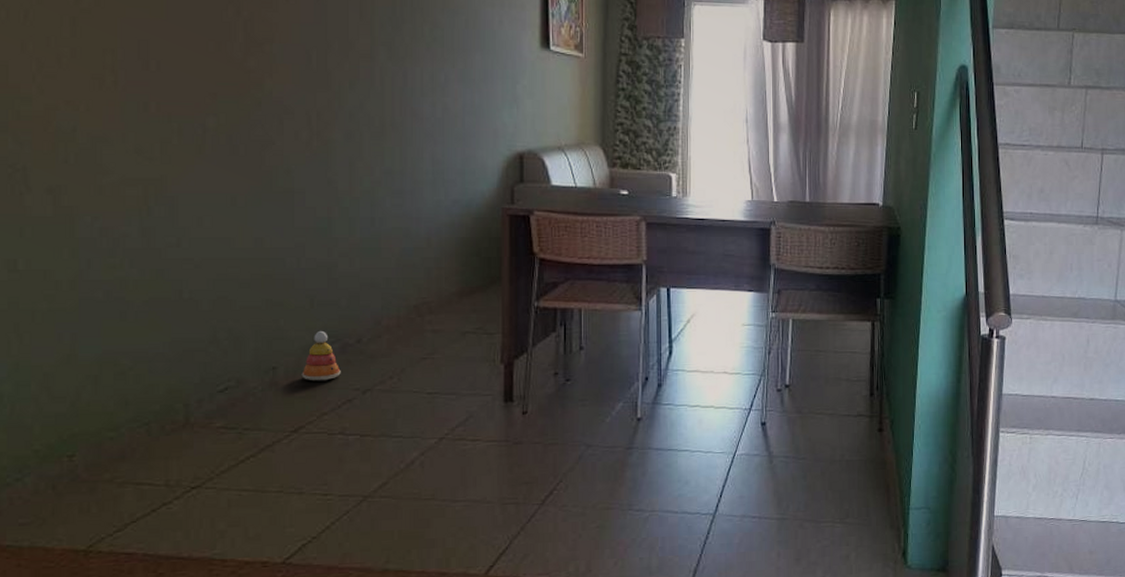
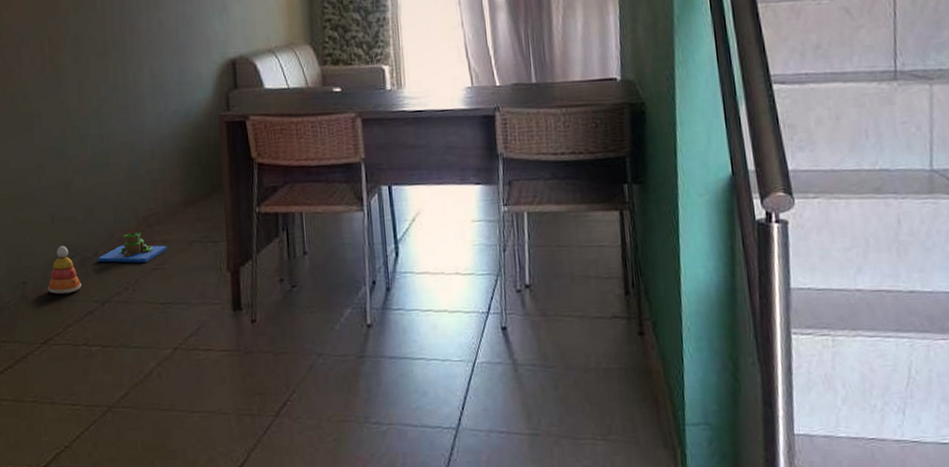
toy house: none [361,318,438,352] -> present [98,229,167,263]

